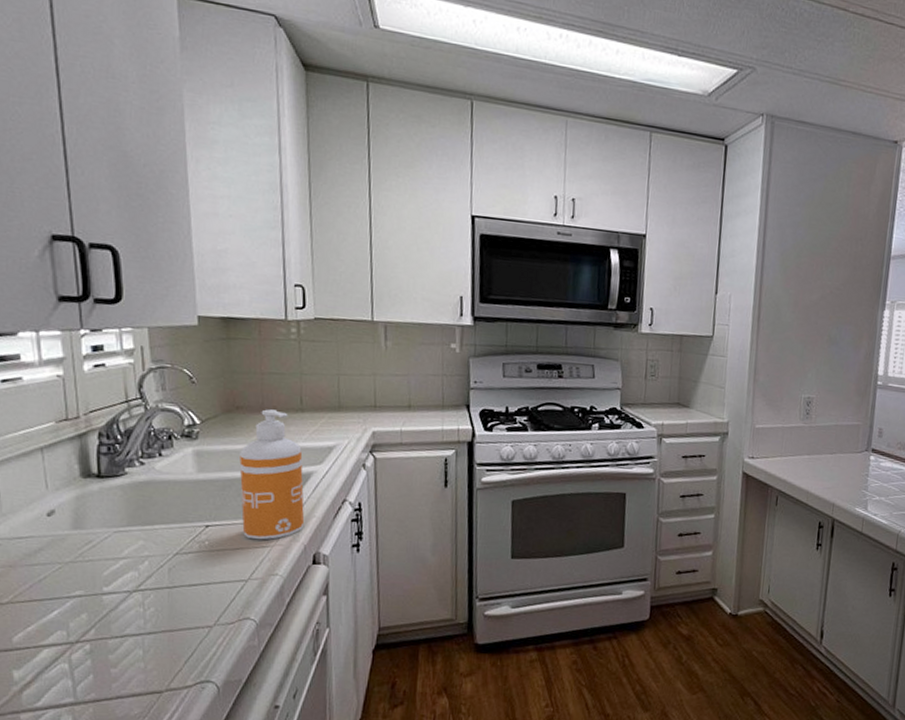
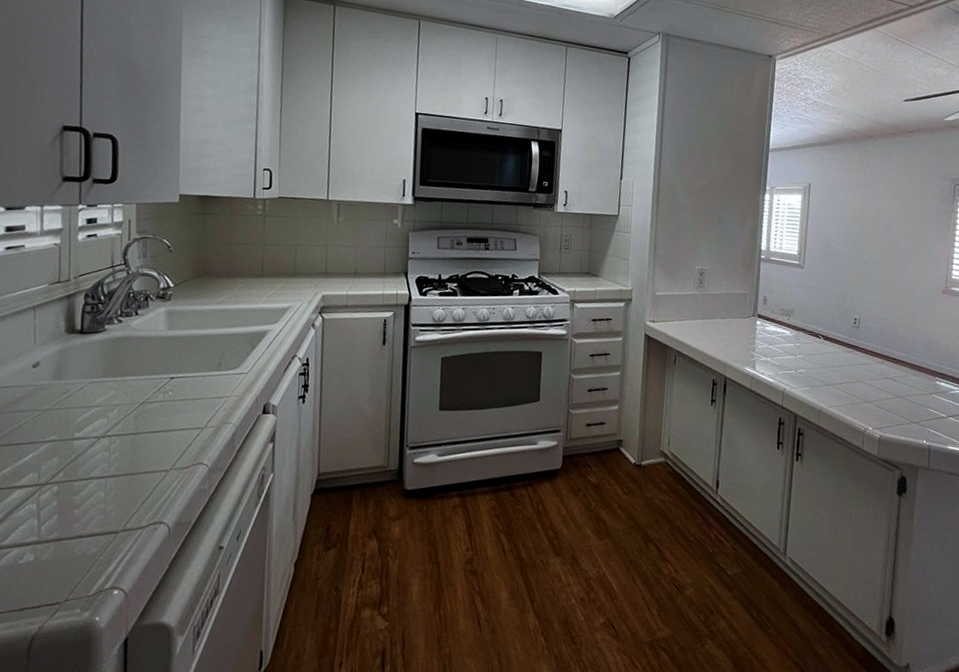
soap dispenser: present [239,409,305,540] -> none [203,275,260,391]

